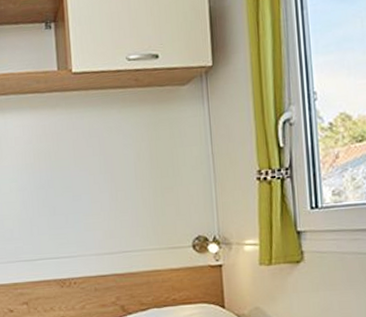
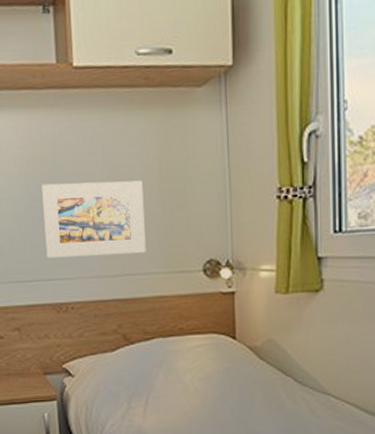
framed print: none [46,168,140,239] -> present [42,180,146,258]

